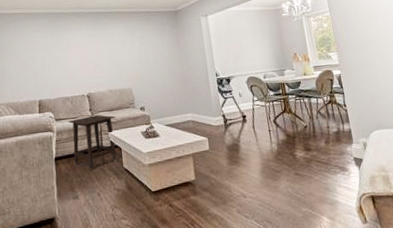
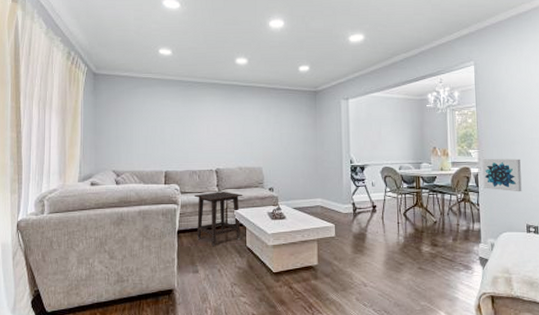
wall art: none [342,57,386,90] -> present [482,159,522,192]

